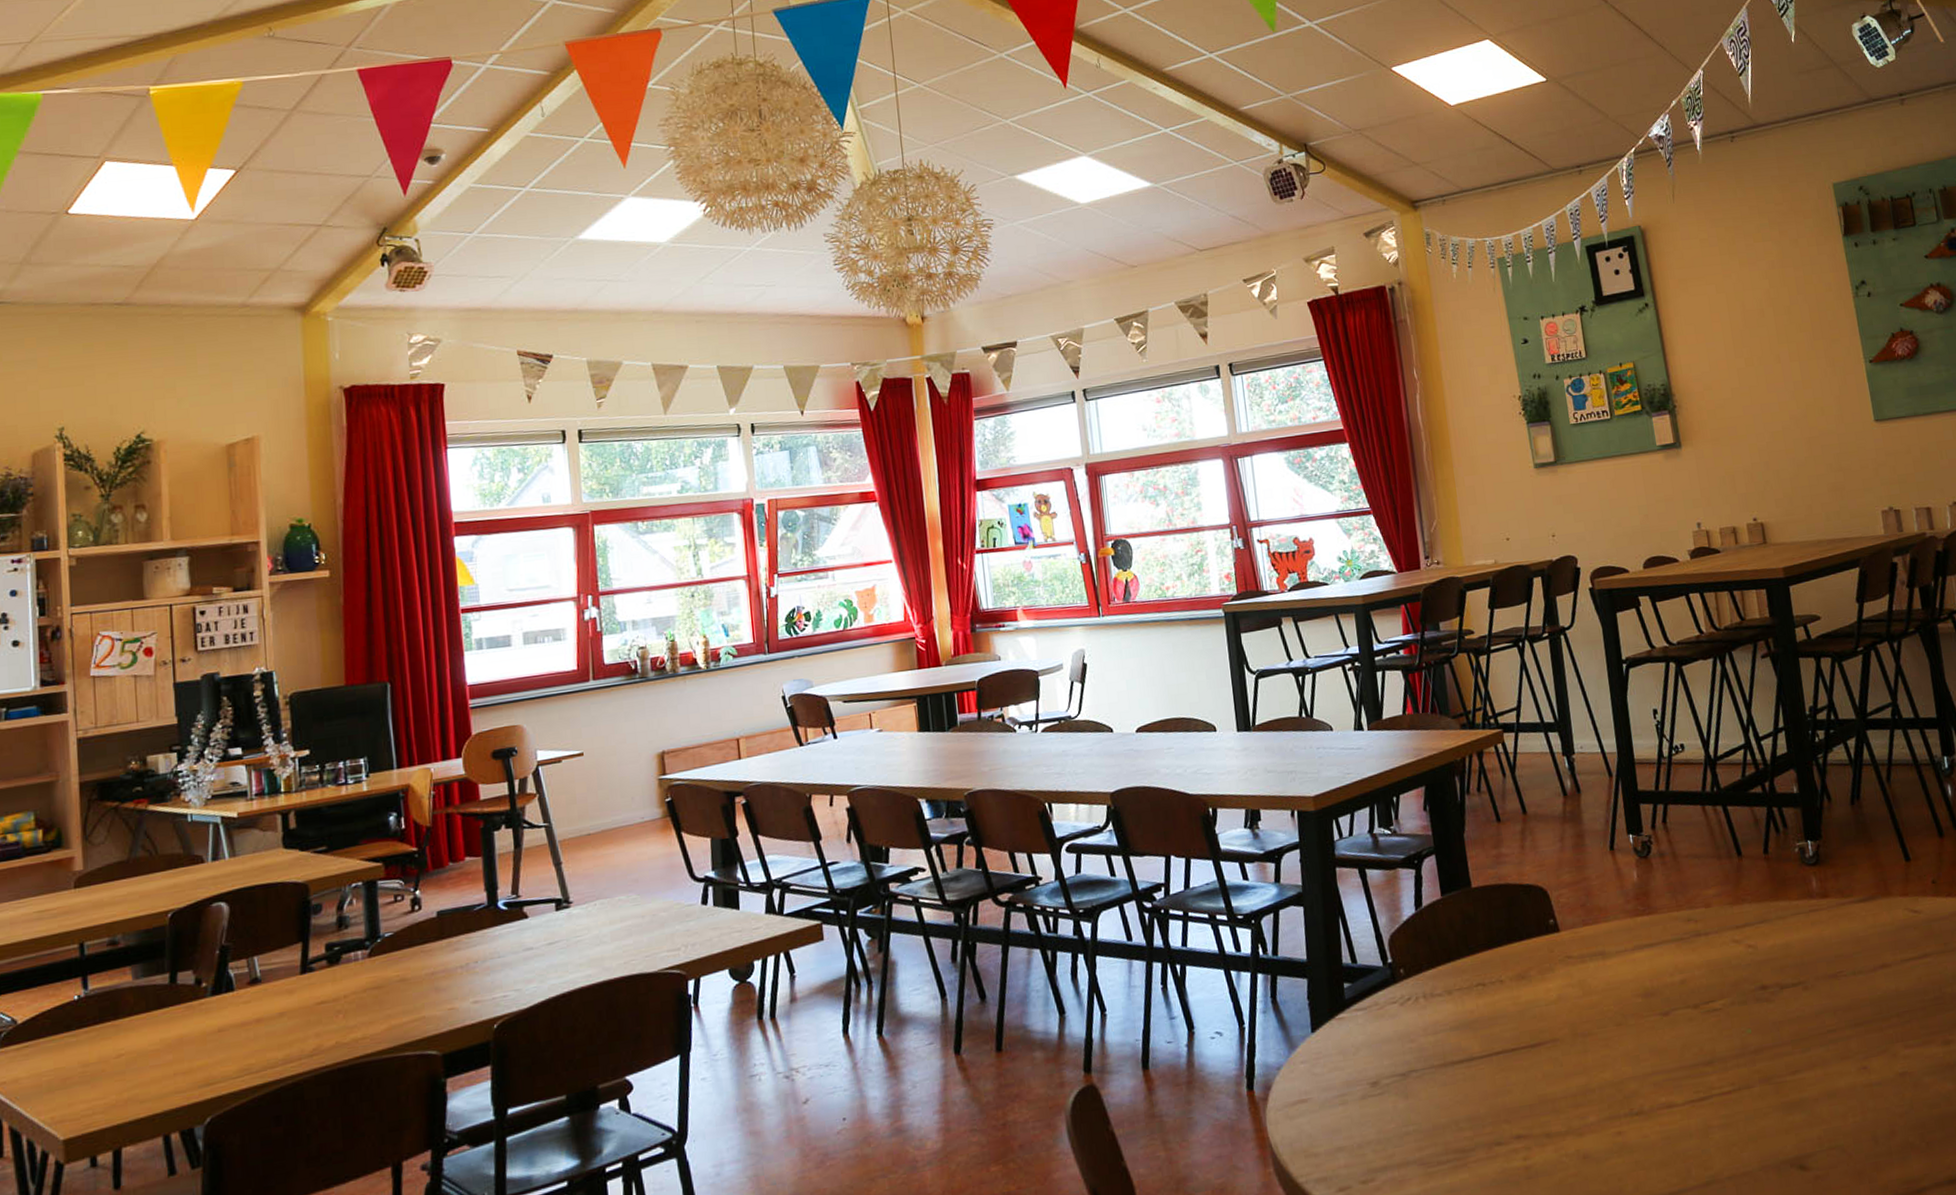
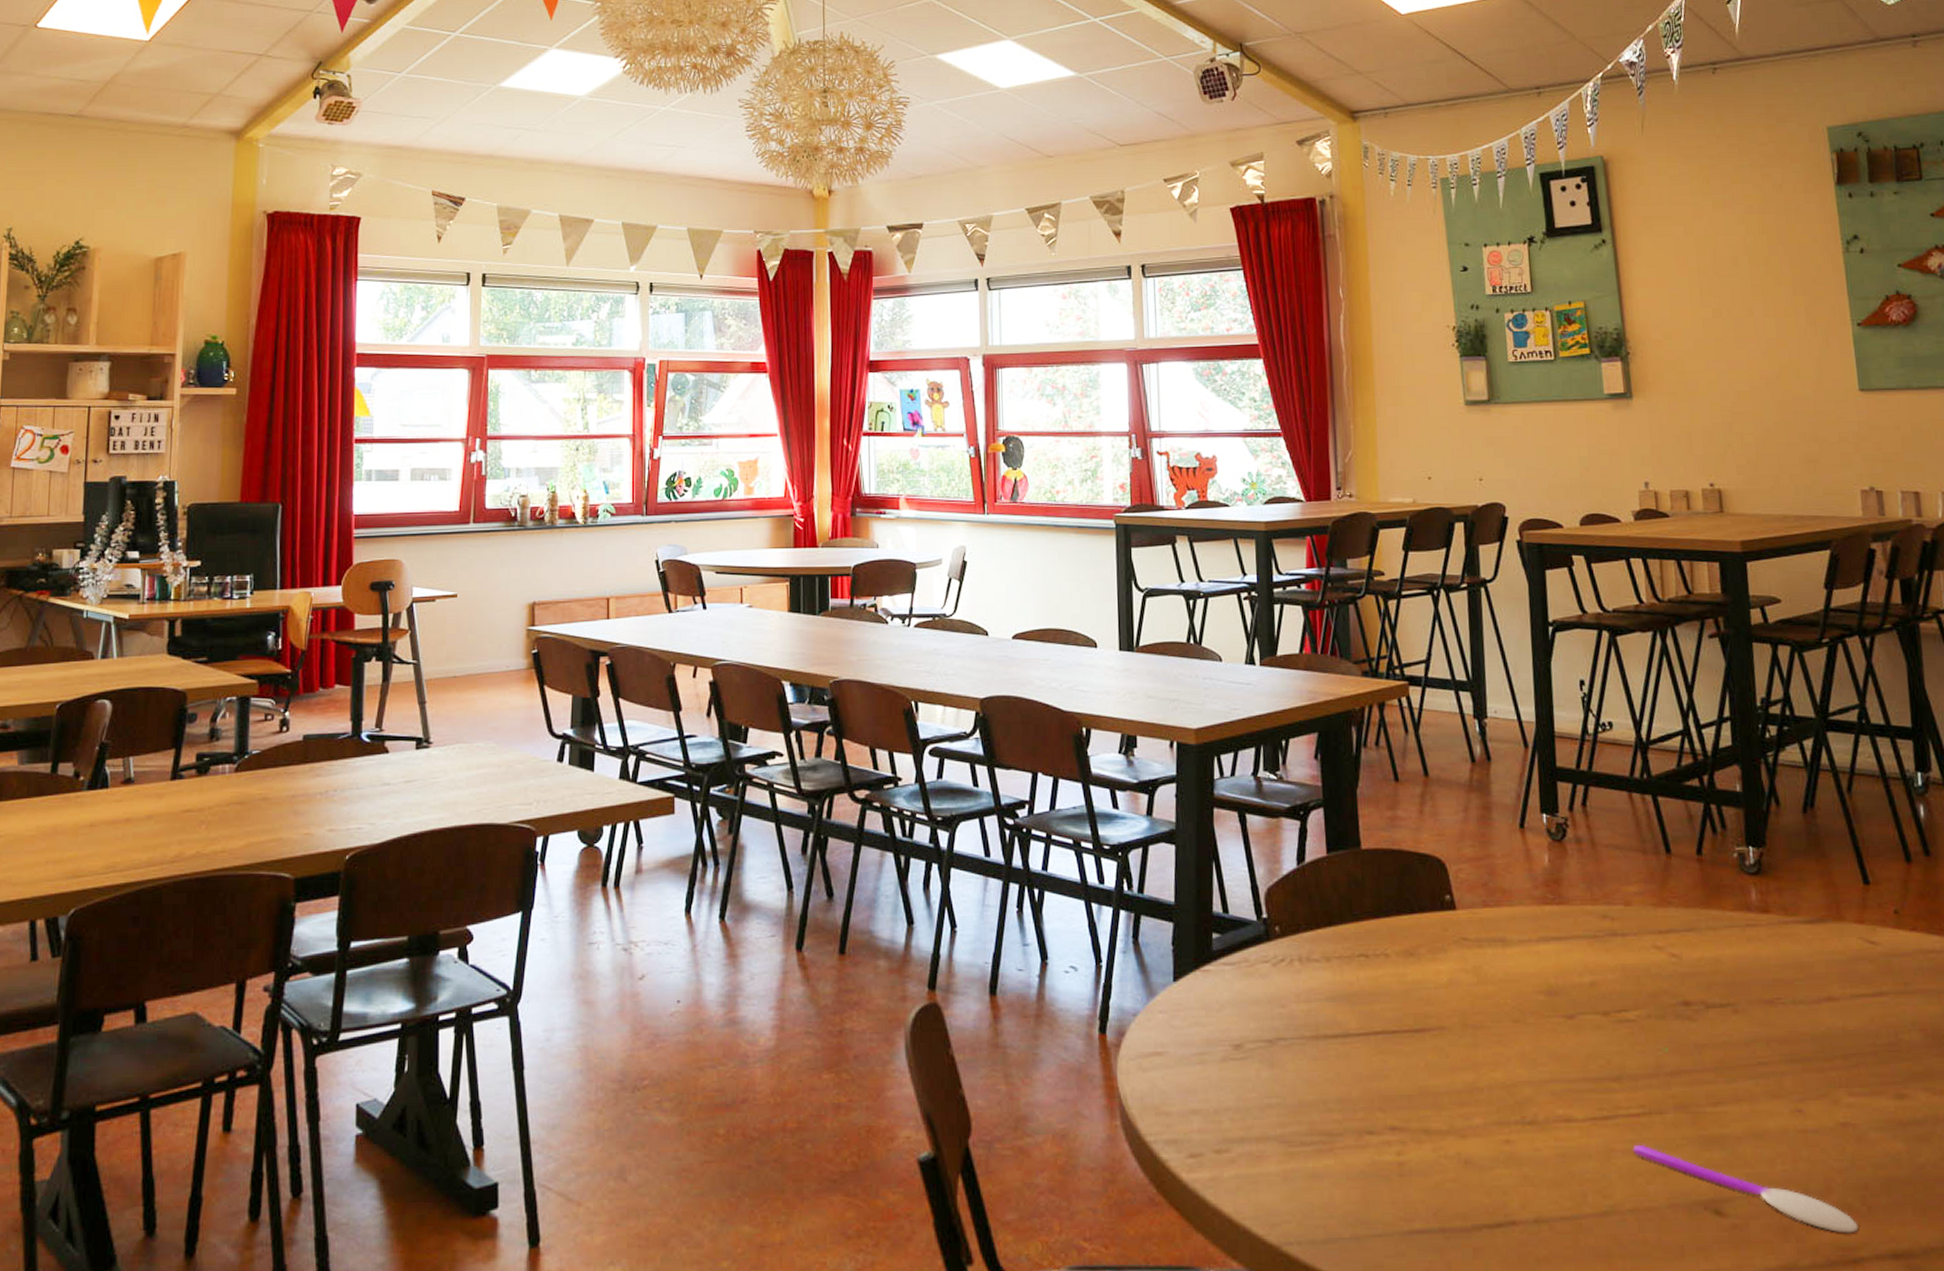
spoon: none [1726,1117,1920,1169] -> present [1632,1144,1859,1234]

